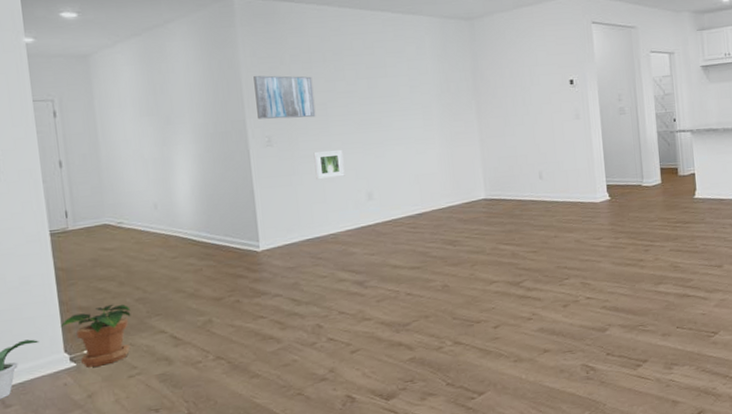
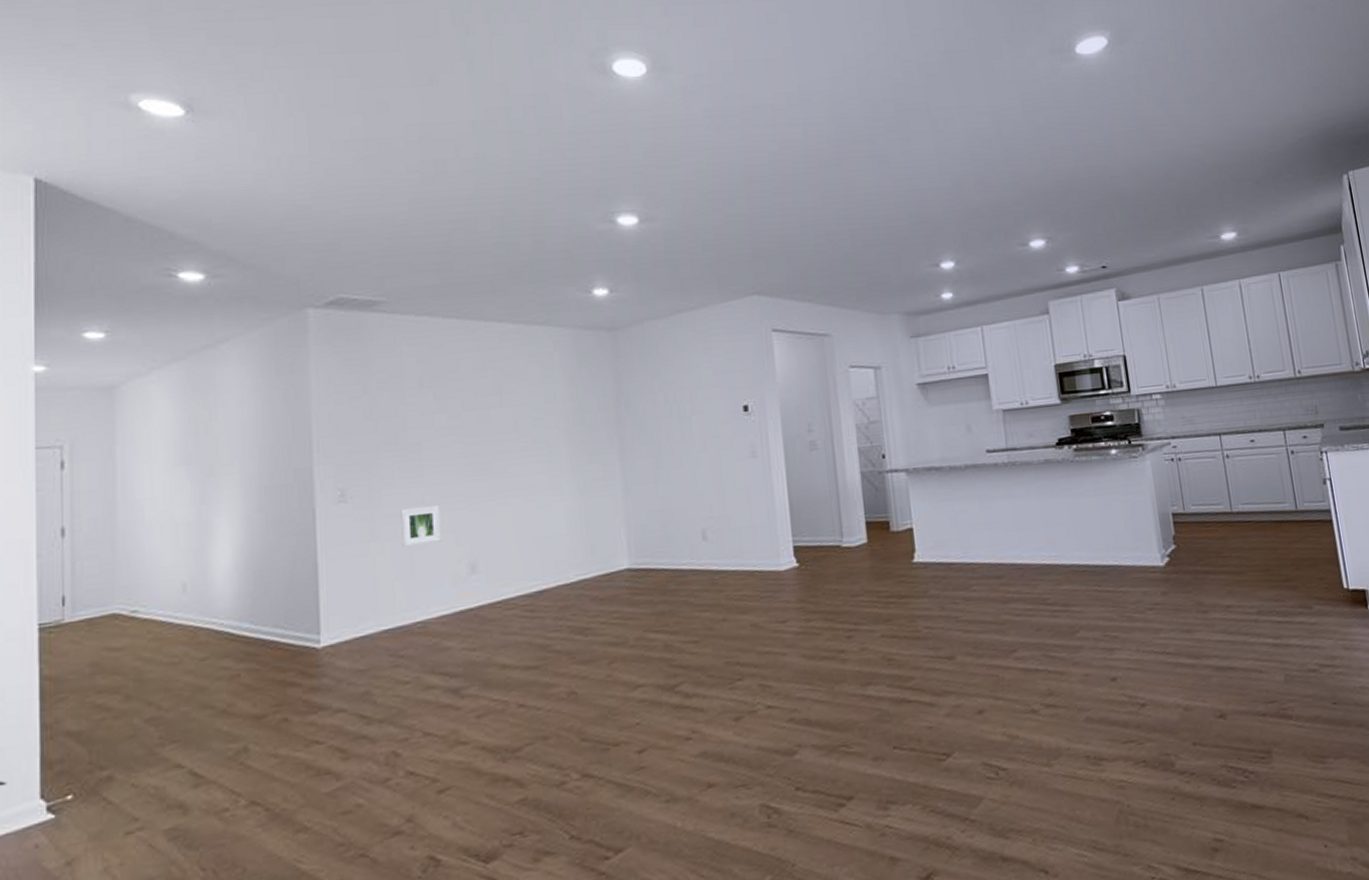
potted plant: present [60,303,131,368] -> none [38,726,138,821]
wall art: present [253,75,316,119] -> none [327,408,407,467]

